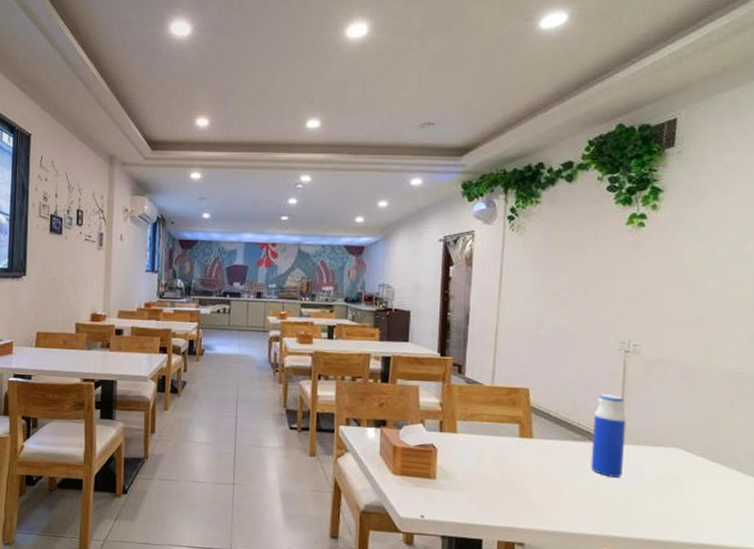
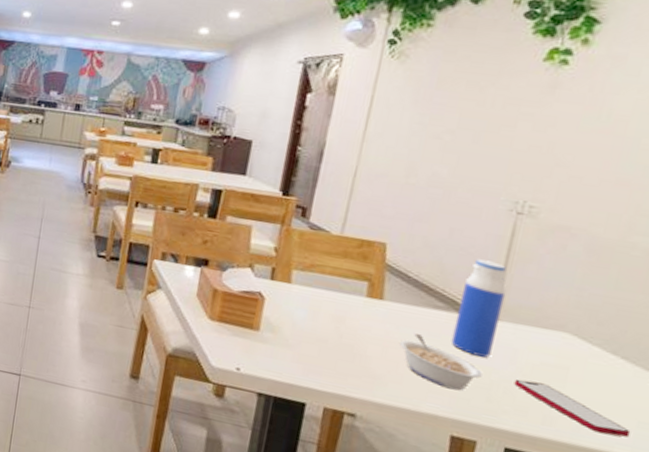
legume: none [550,464,618,510] -> present [398,334,482,391]
smartphone: none [643,493,736,531] -> present [514,379,631,437]

